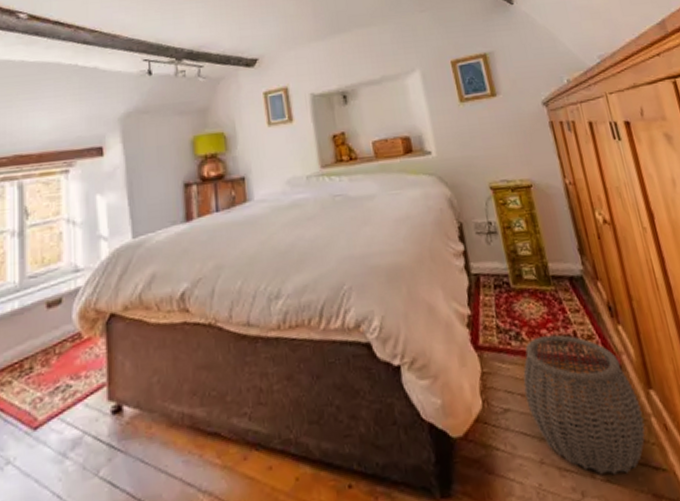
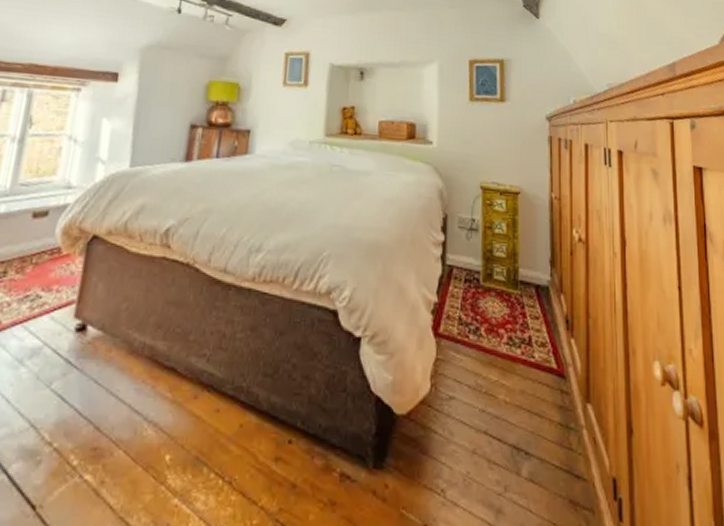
woven basket: present [523,334,646,475] -> none [472,335,576,476]

